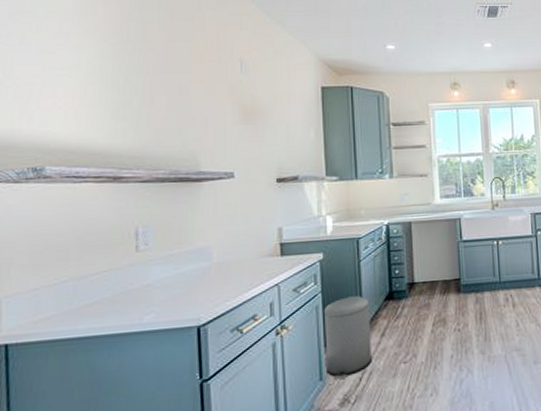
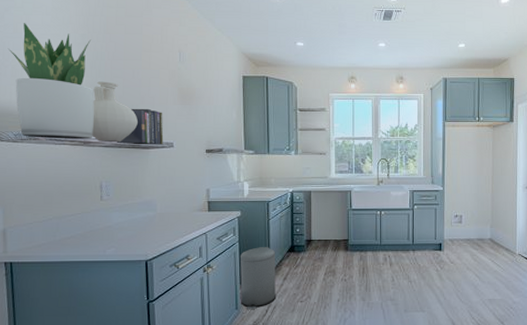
planter: none [10,31,129,176] -> present [7,23,95,139]
ceramic jug: none [125,100,187,176] -> present [92,81,138,143]
books: none [158,131,221,178] -> present [116,108,164,145]

